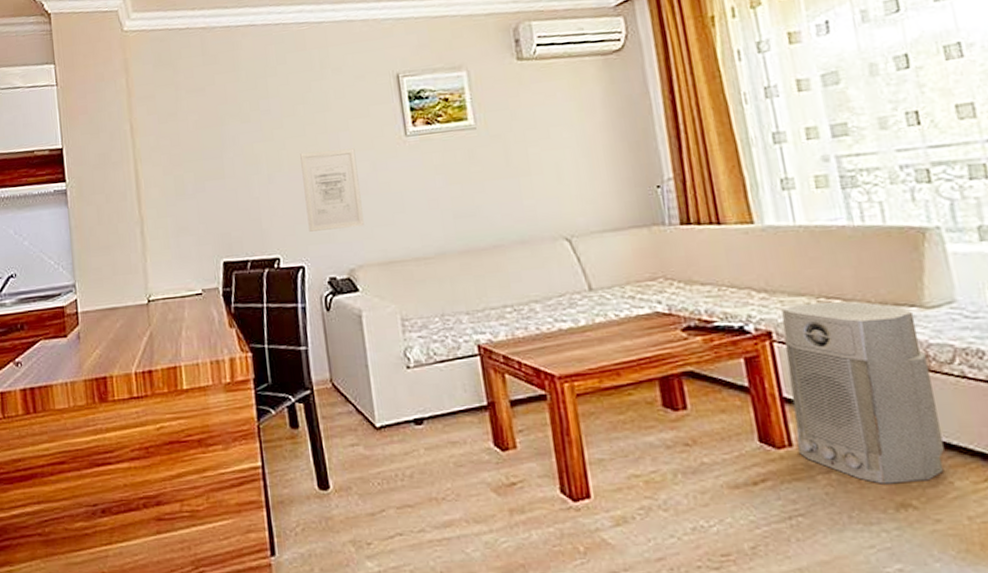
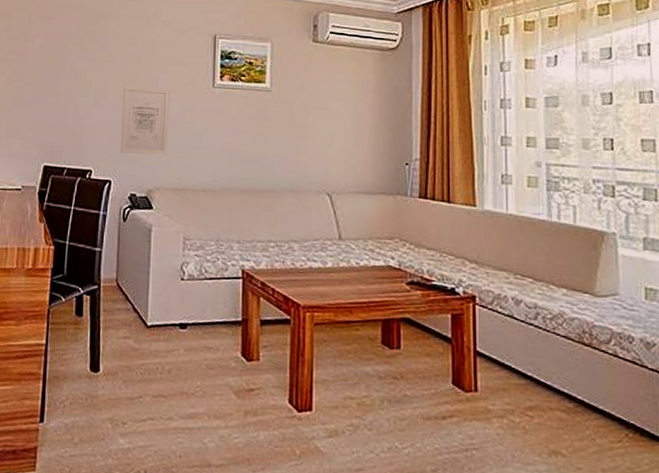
air purifier: present [781,301,944,484] -> none [481,278,592,435]

